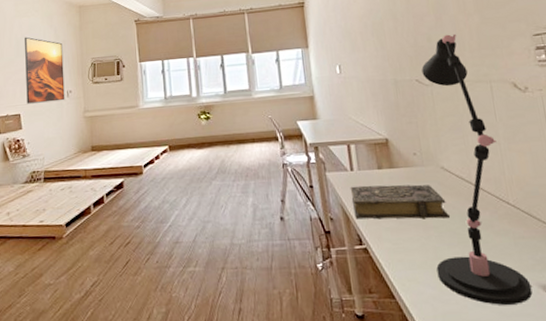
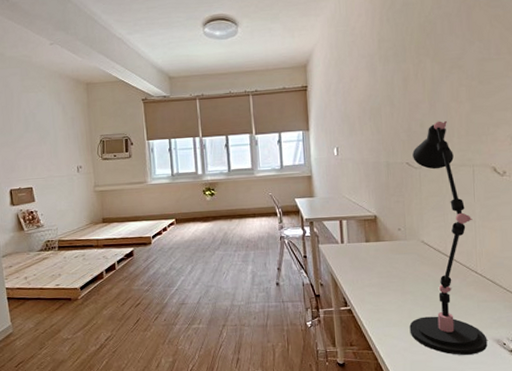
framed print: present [25,37,65,104] -> none [33,112,76,178]
book: present [350,184,450,220] -> none [340,256,425,286]

